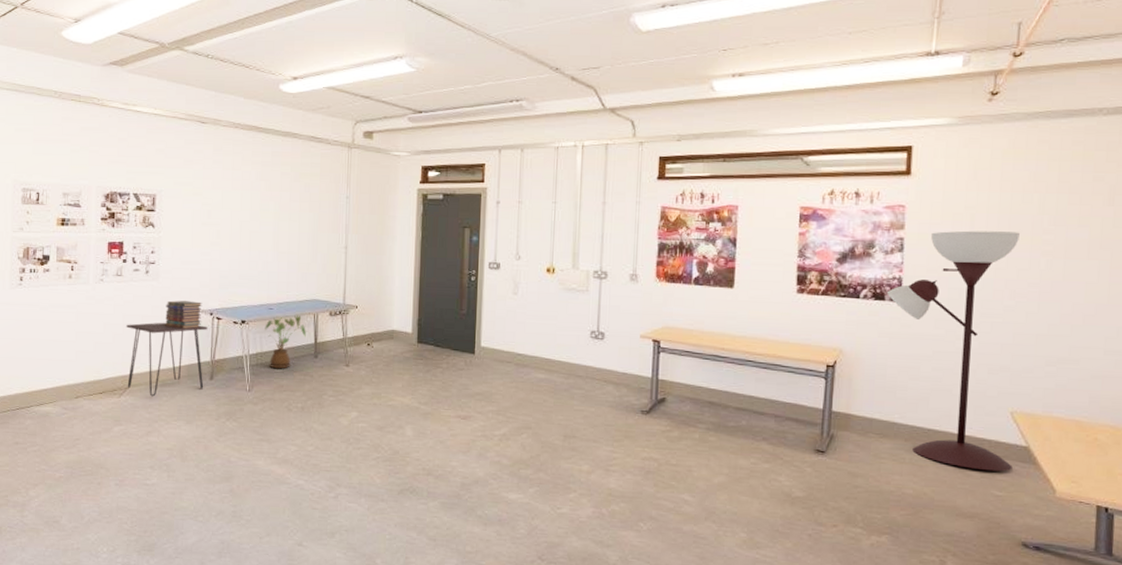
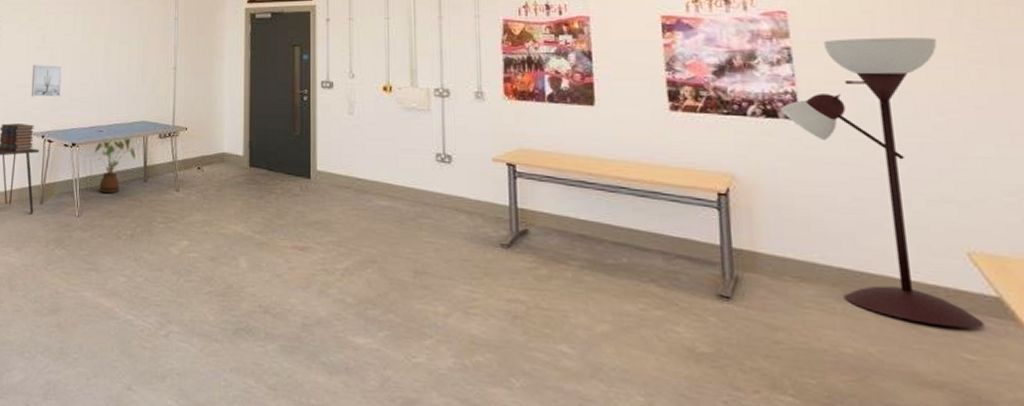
wall art: none [198,241,230,275] -> present [31,64,62,98]

